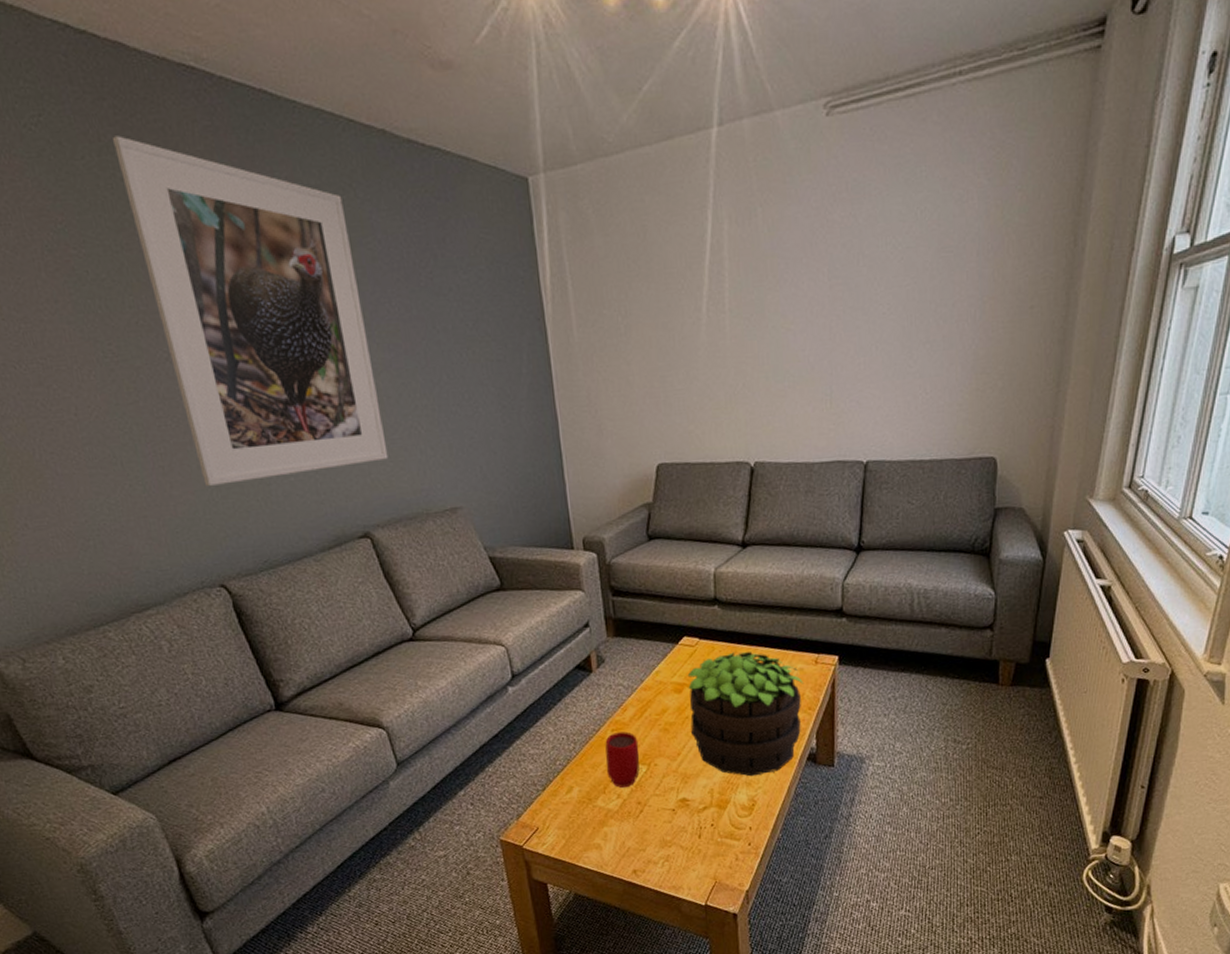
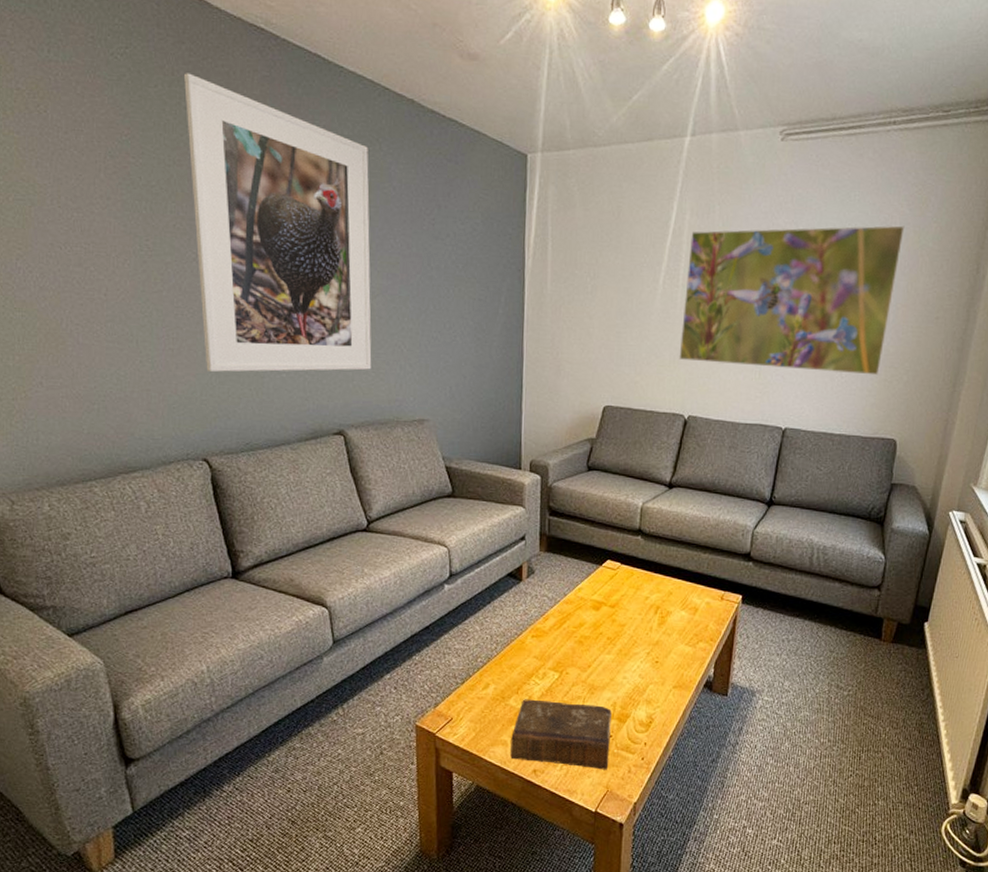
book: none [604,794,714,863] -> present [510,699,612,770]
mug: present [605,731,640,788] -> none [522,639,555,691]
potted plant: present [687,652,804,777] -> none [603,580,709,696]
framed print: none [732,200,984,399] -> present [679,225,905,376]

